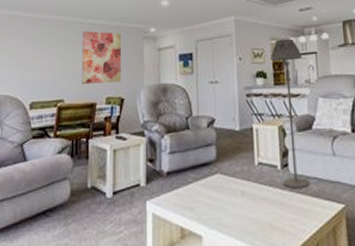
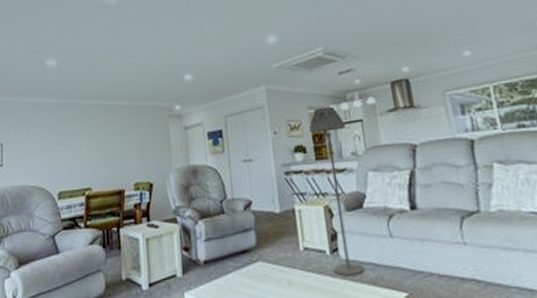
wall art: present [81,31,122,84] -> none [104,113,149,170]

